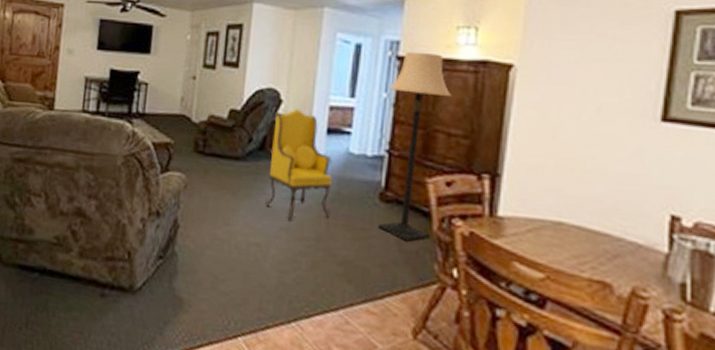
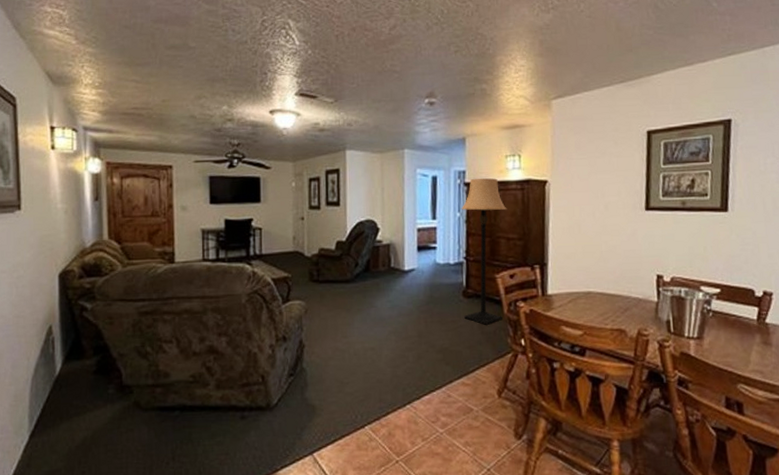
armchair: present [265,109,332,220] -> none [374,234,427,324]

